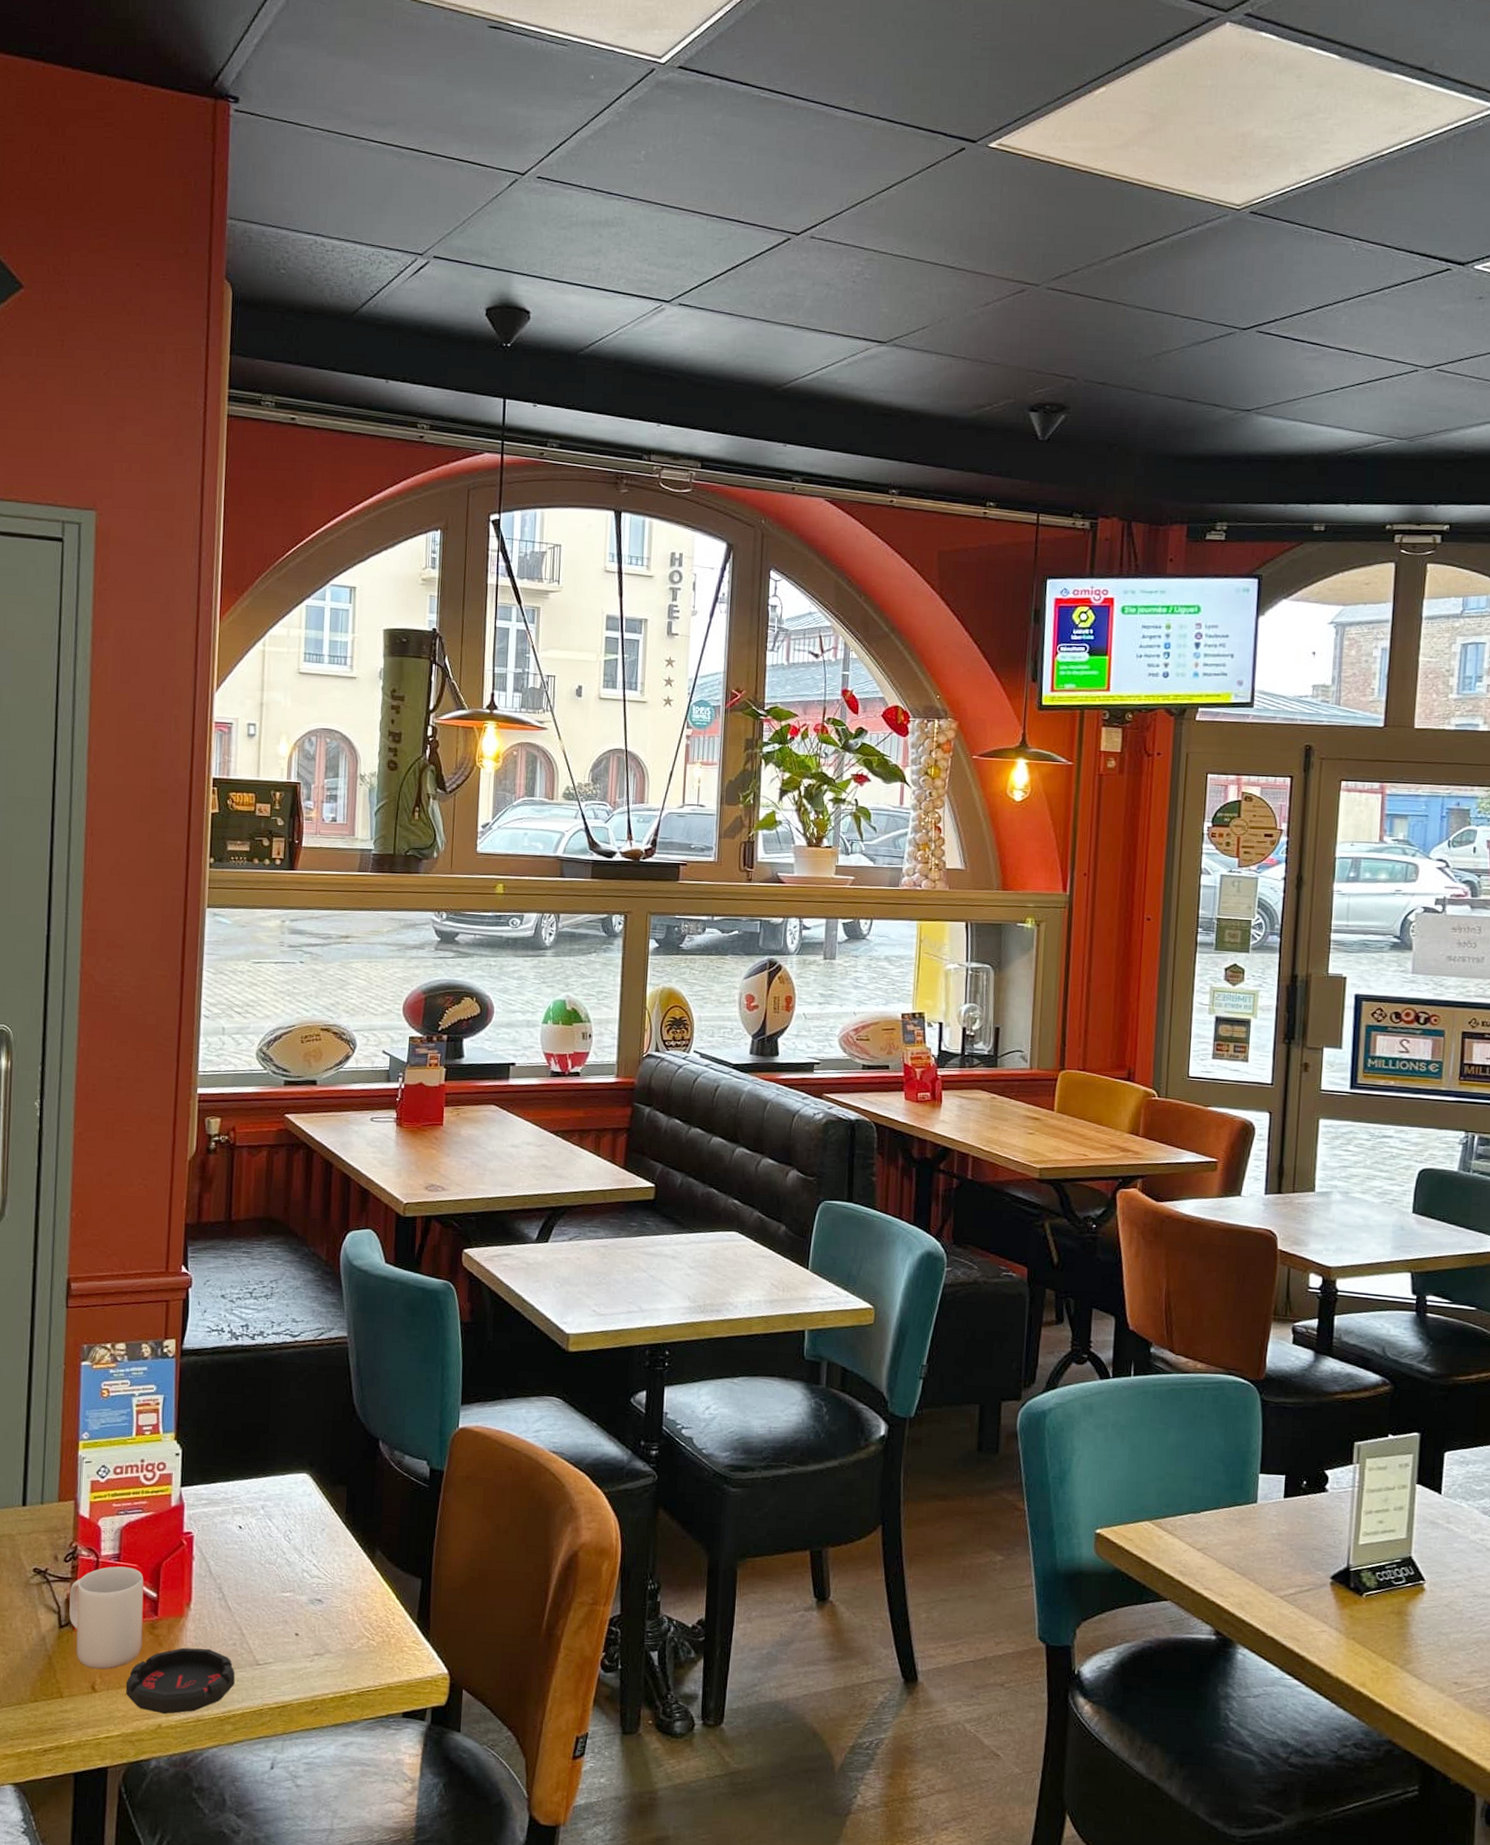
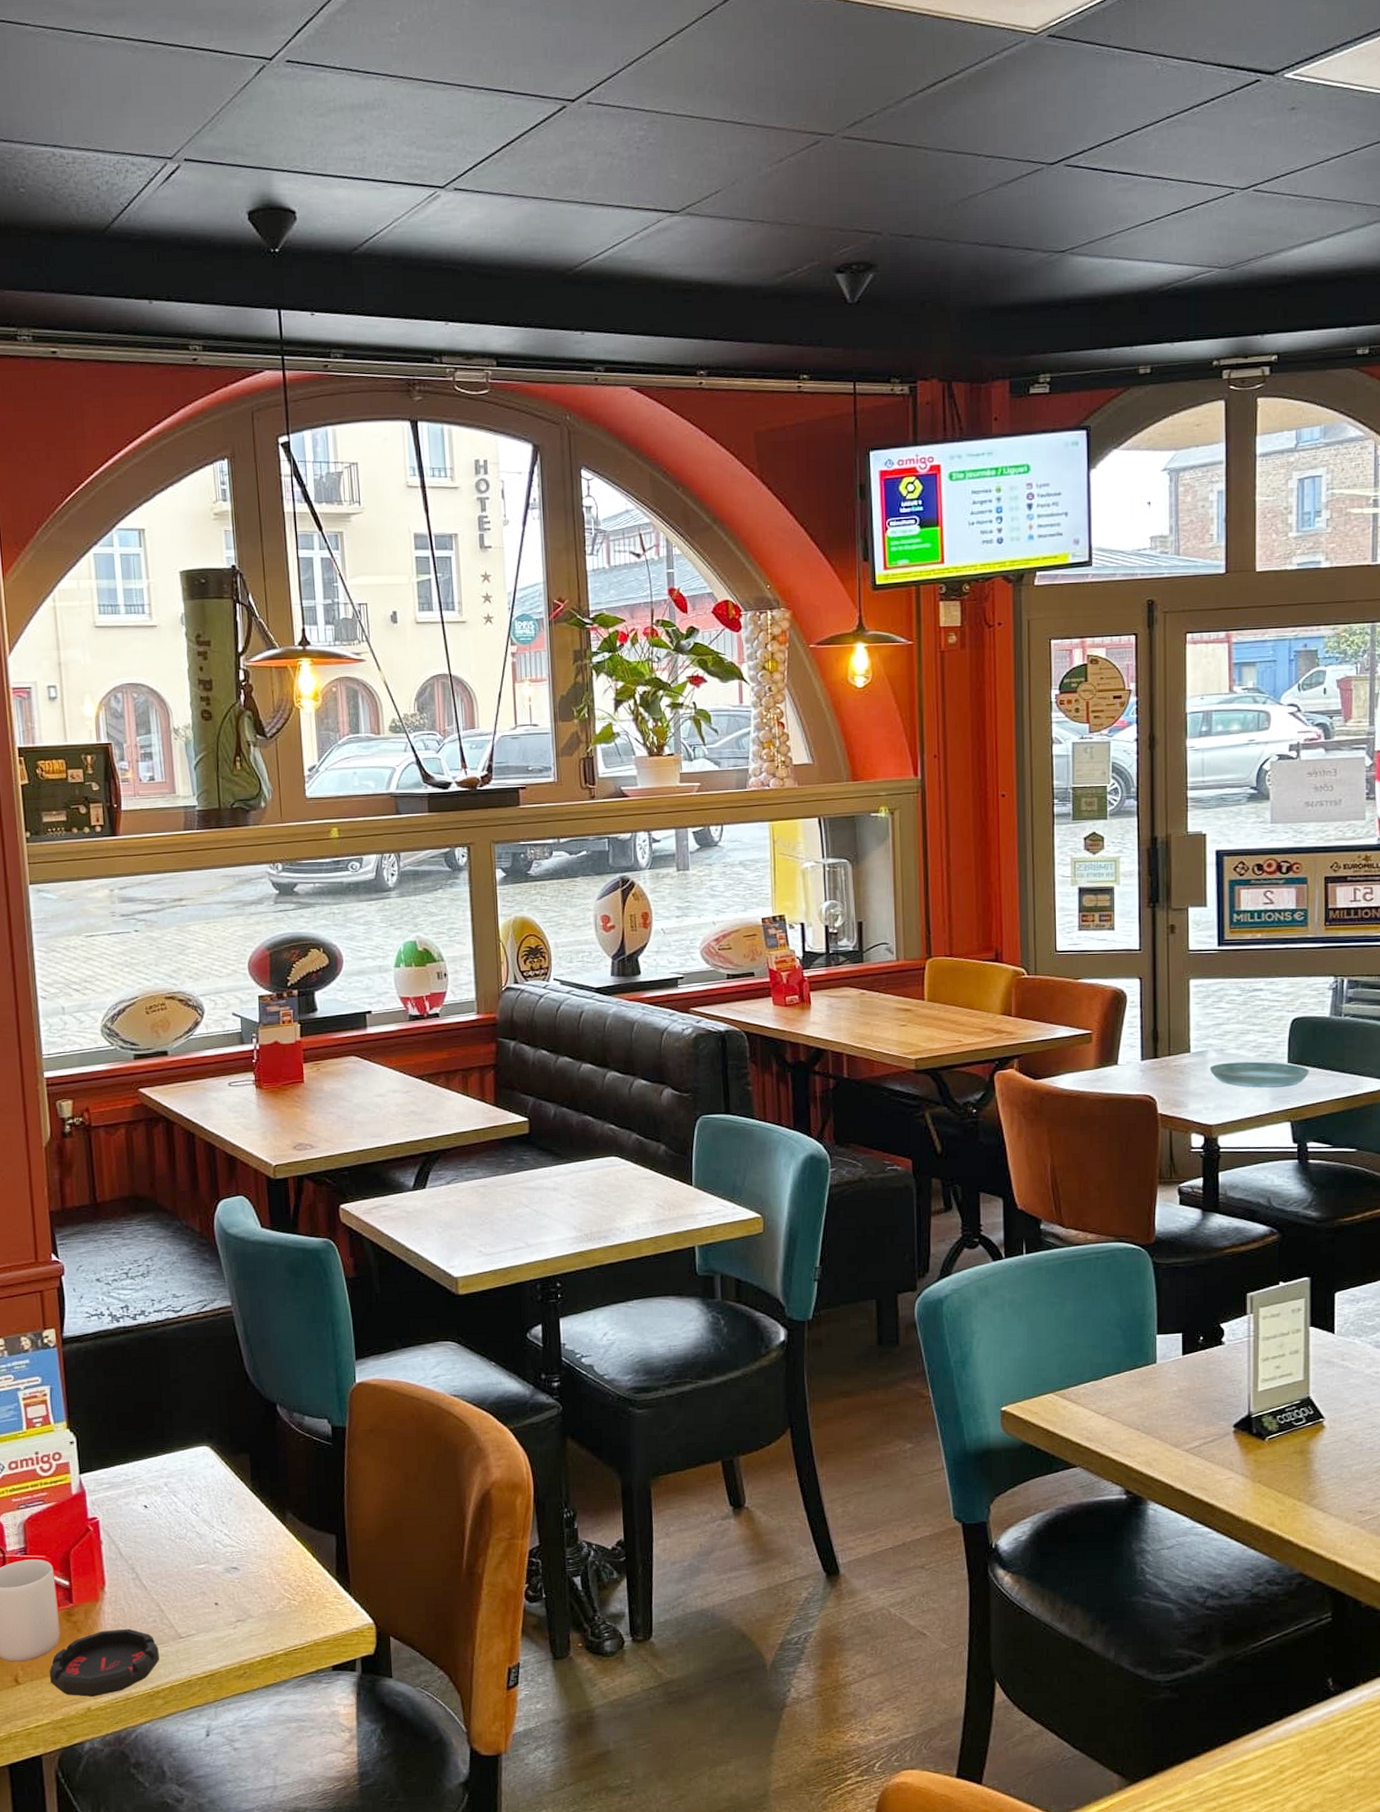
saucer: none [1333,1205,1435,1237] -> present [1210,1061,1310,1088]

